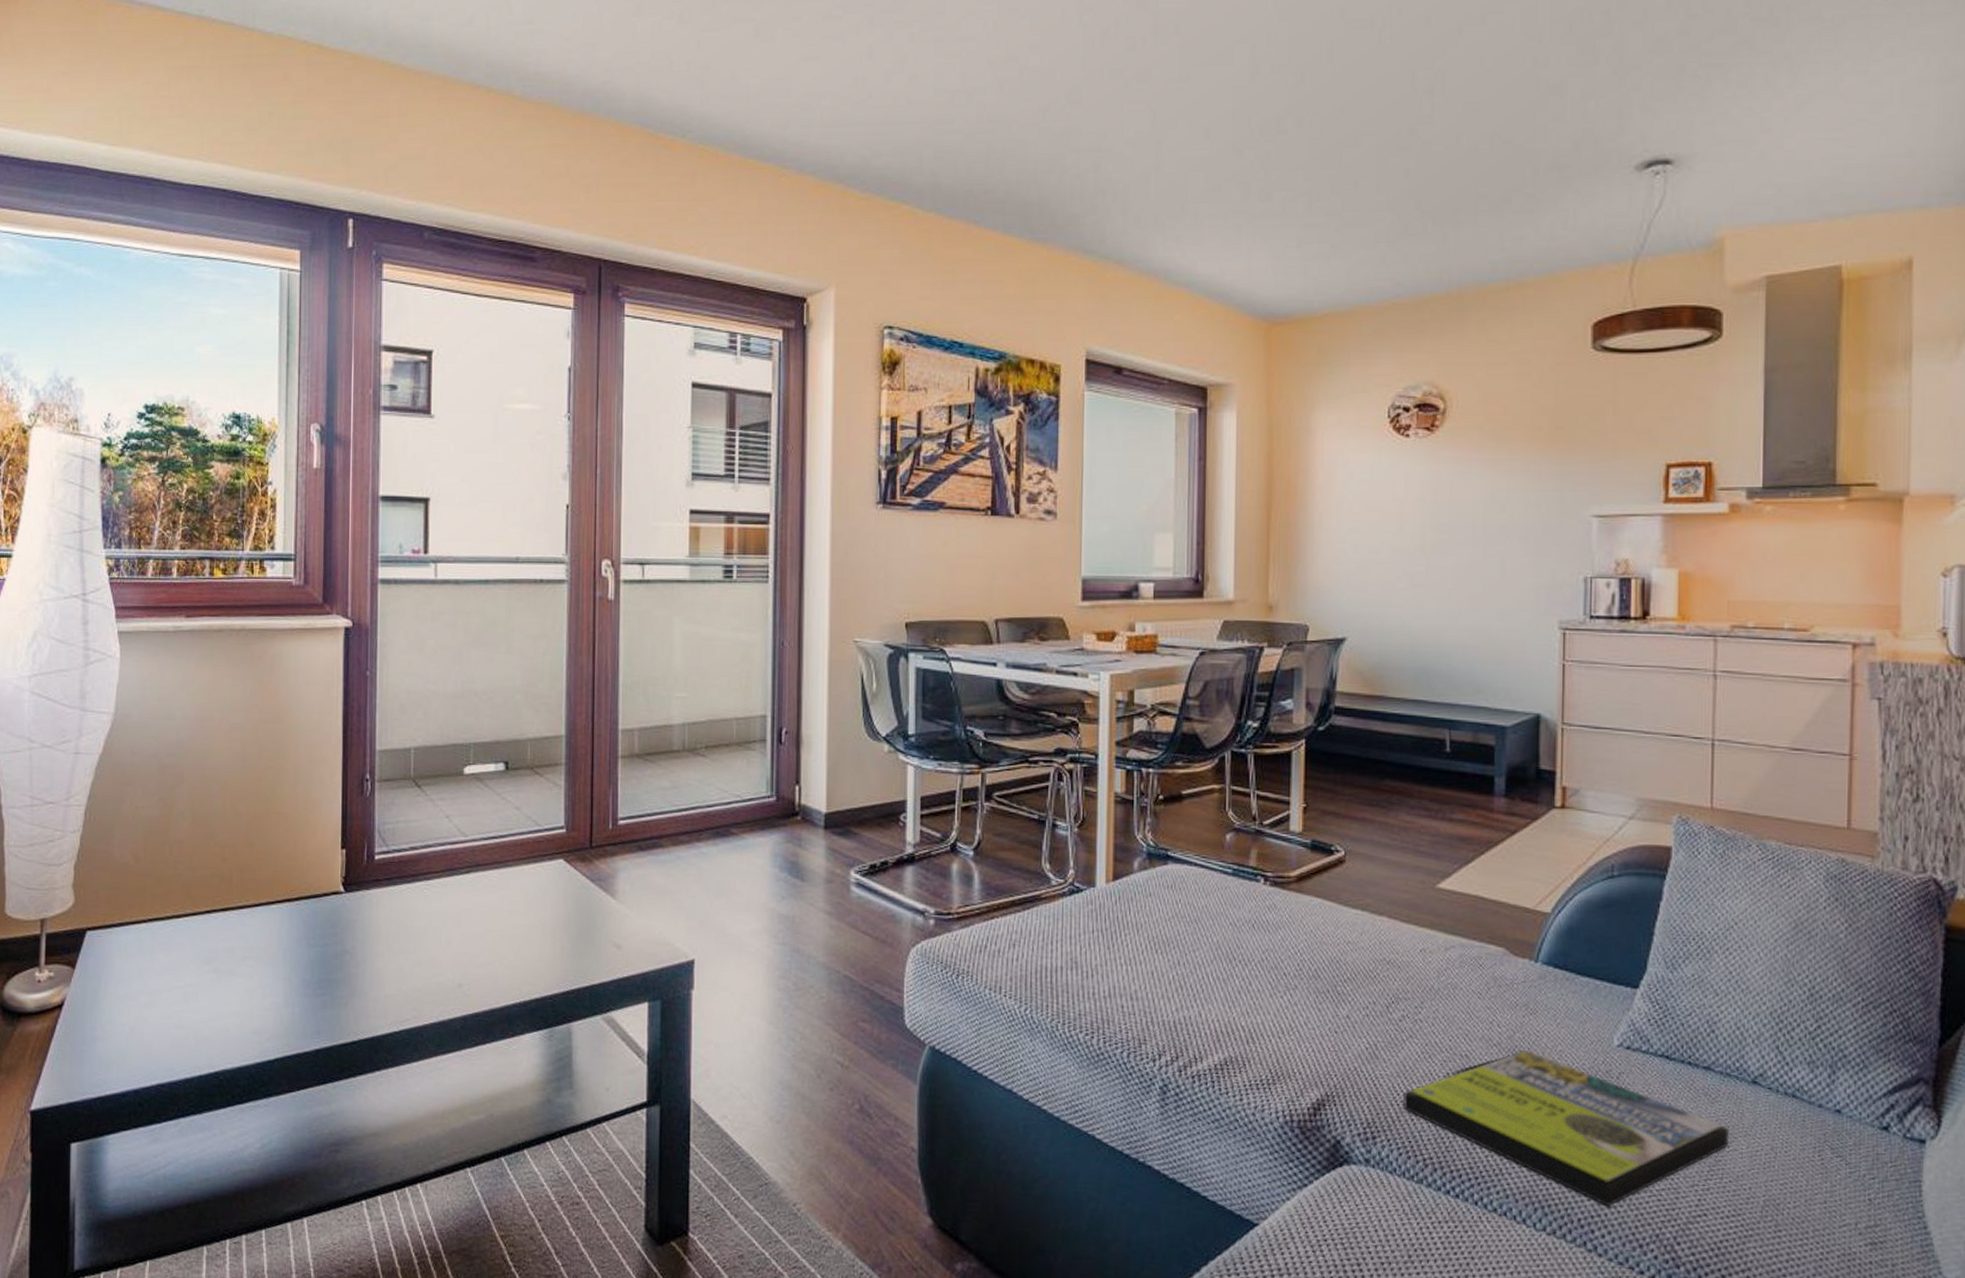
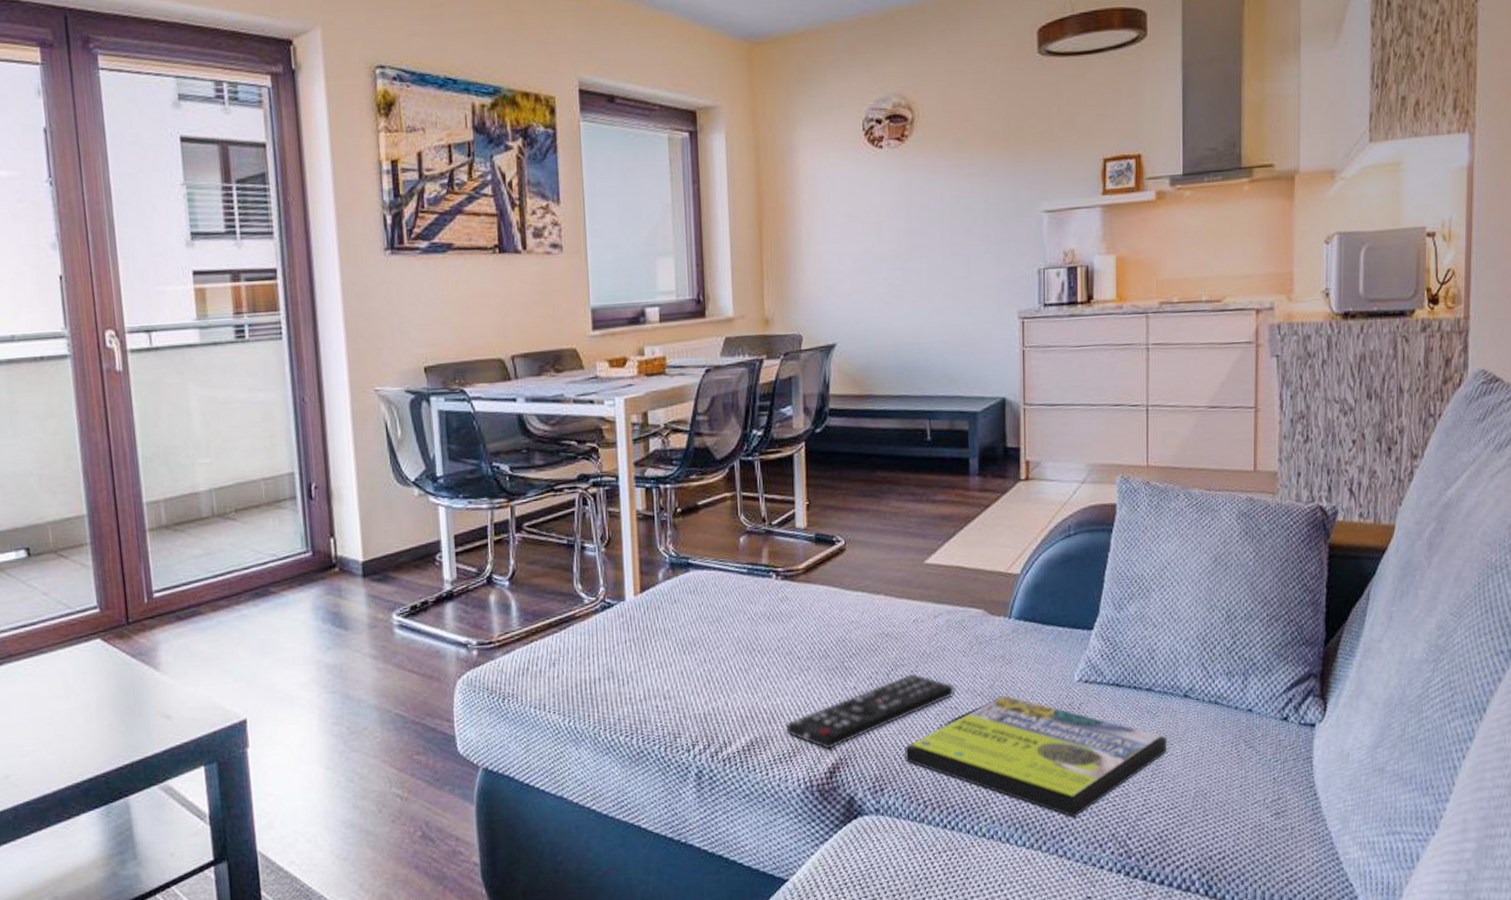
remote control: none [1264,1009,1467,1083] -> present [785,673,955,750]

